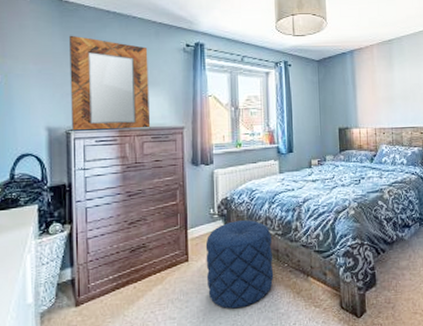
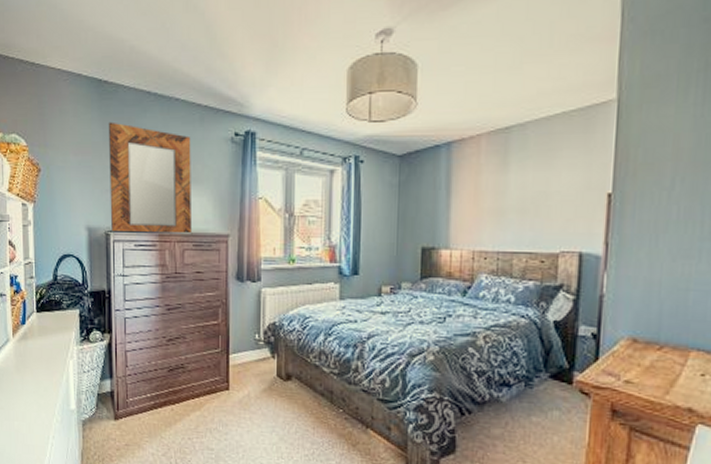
pouf: present [205,220,274,309] -> none [248,351,326,451]

